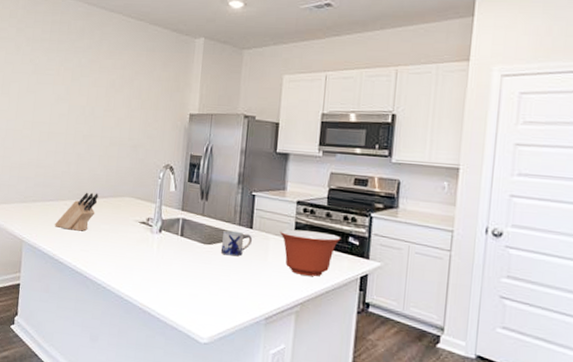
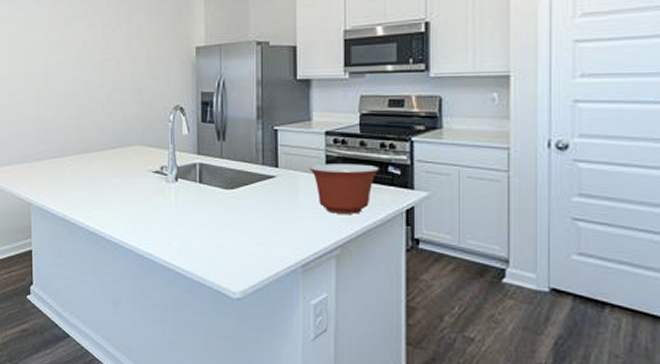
knife block: present [55,192,99,231] -> none [62,144,105,188]
mug: present [220,230,253,257] -> none [245,171,280,200]

